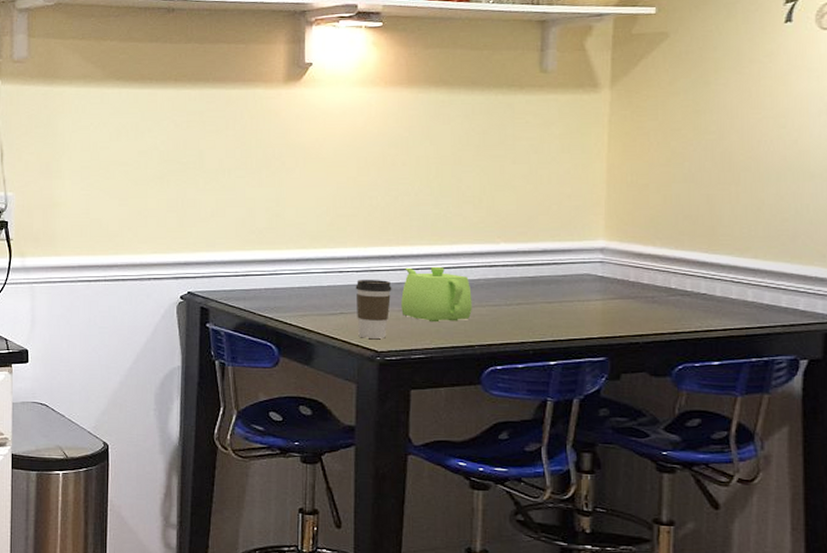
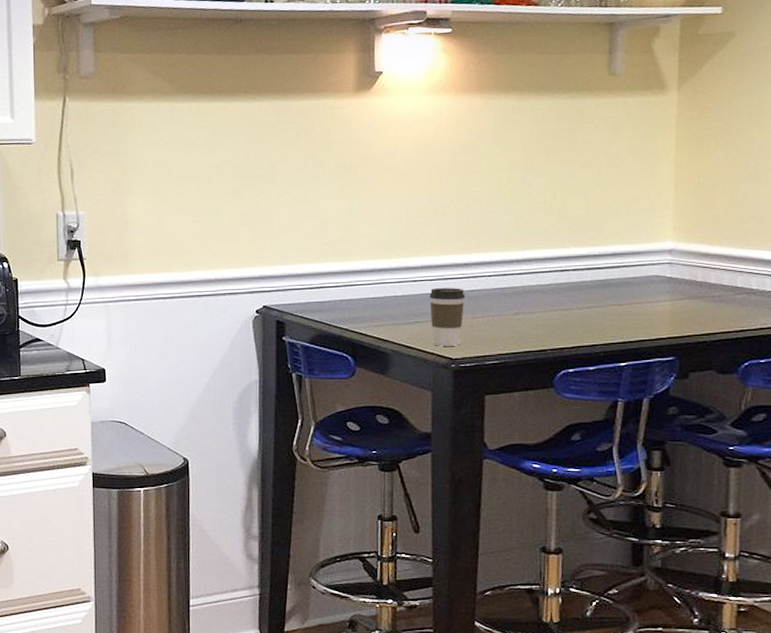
teapot: present [401,267,472,323] -> none [474,273,544,328]

